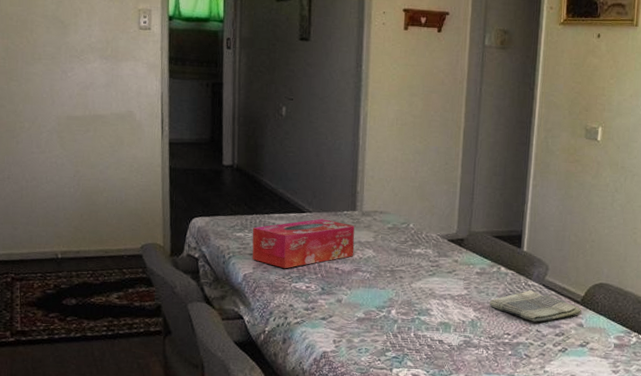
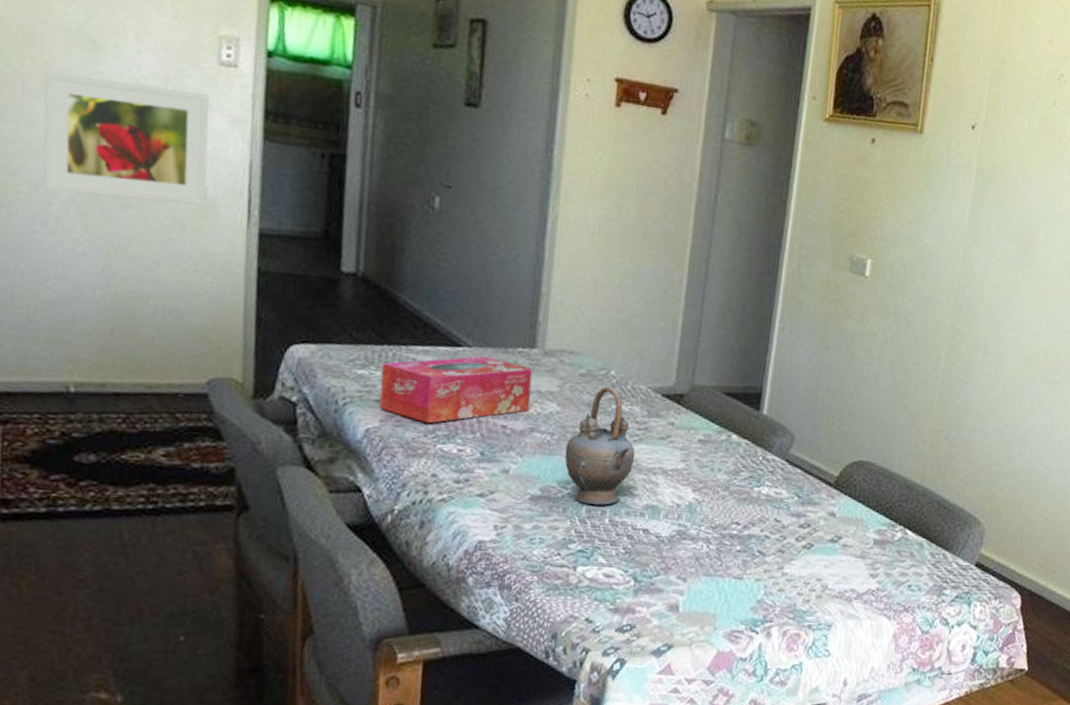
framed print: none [34,45,135,126] -> present [43,71,210,205]
teapot: none [380,235,431,323] -> present [564,386,636,505]
dish towel: present [489,290,582,322] -> none [714,466,835,509]

